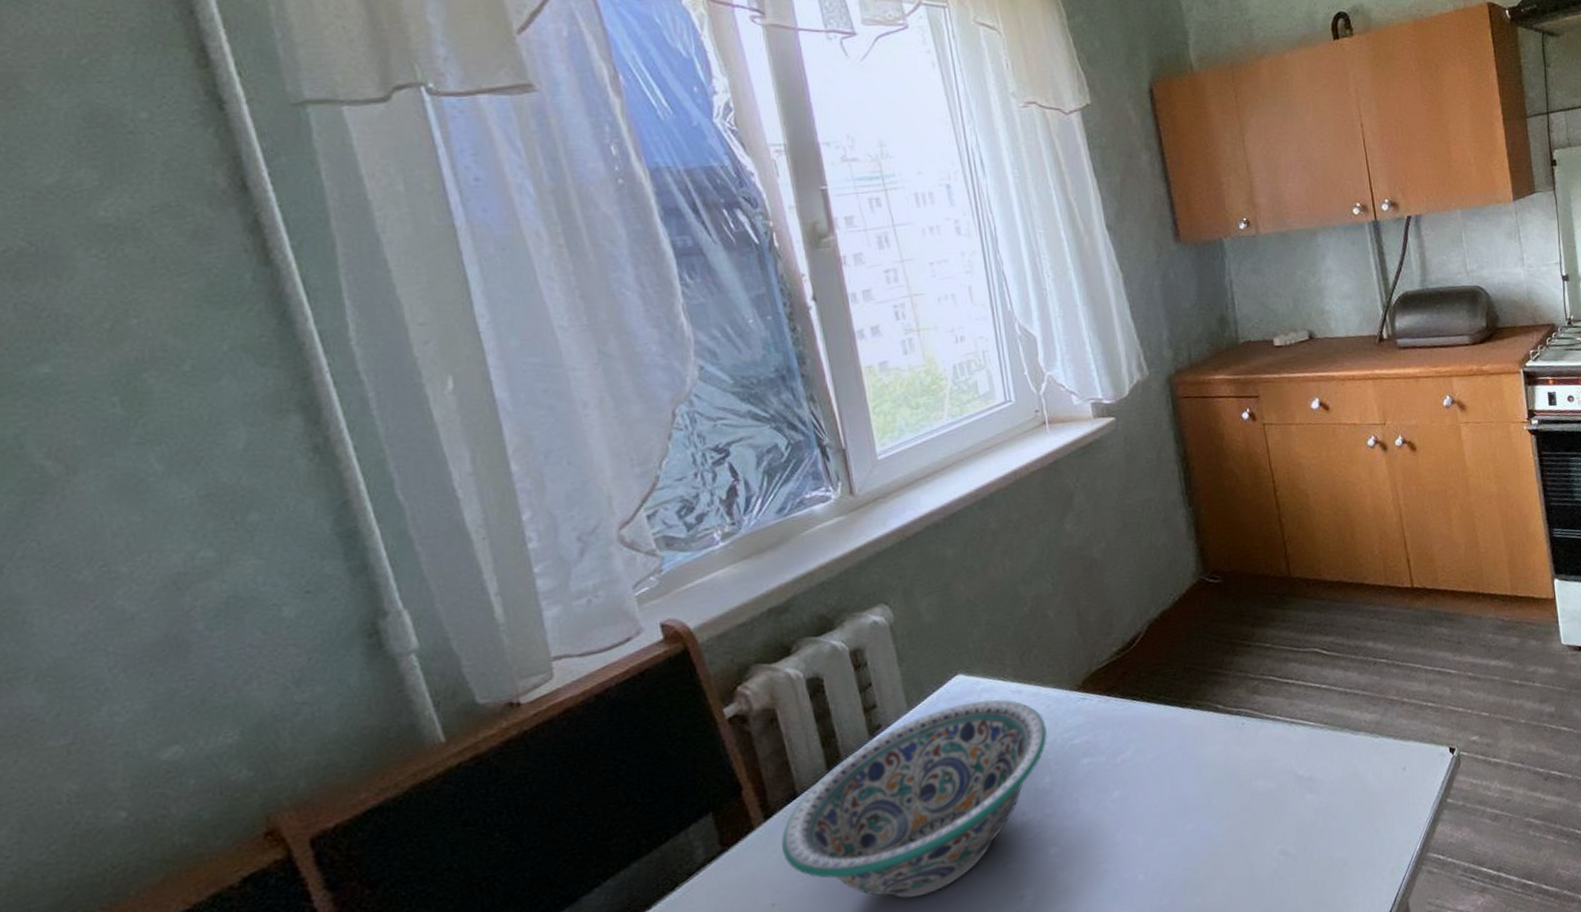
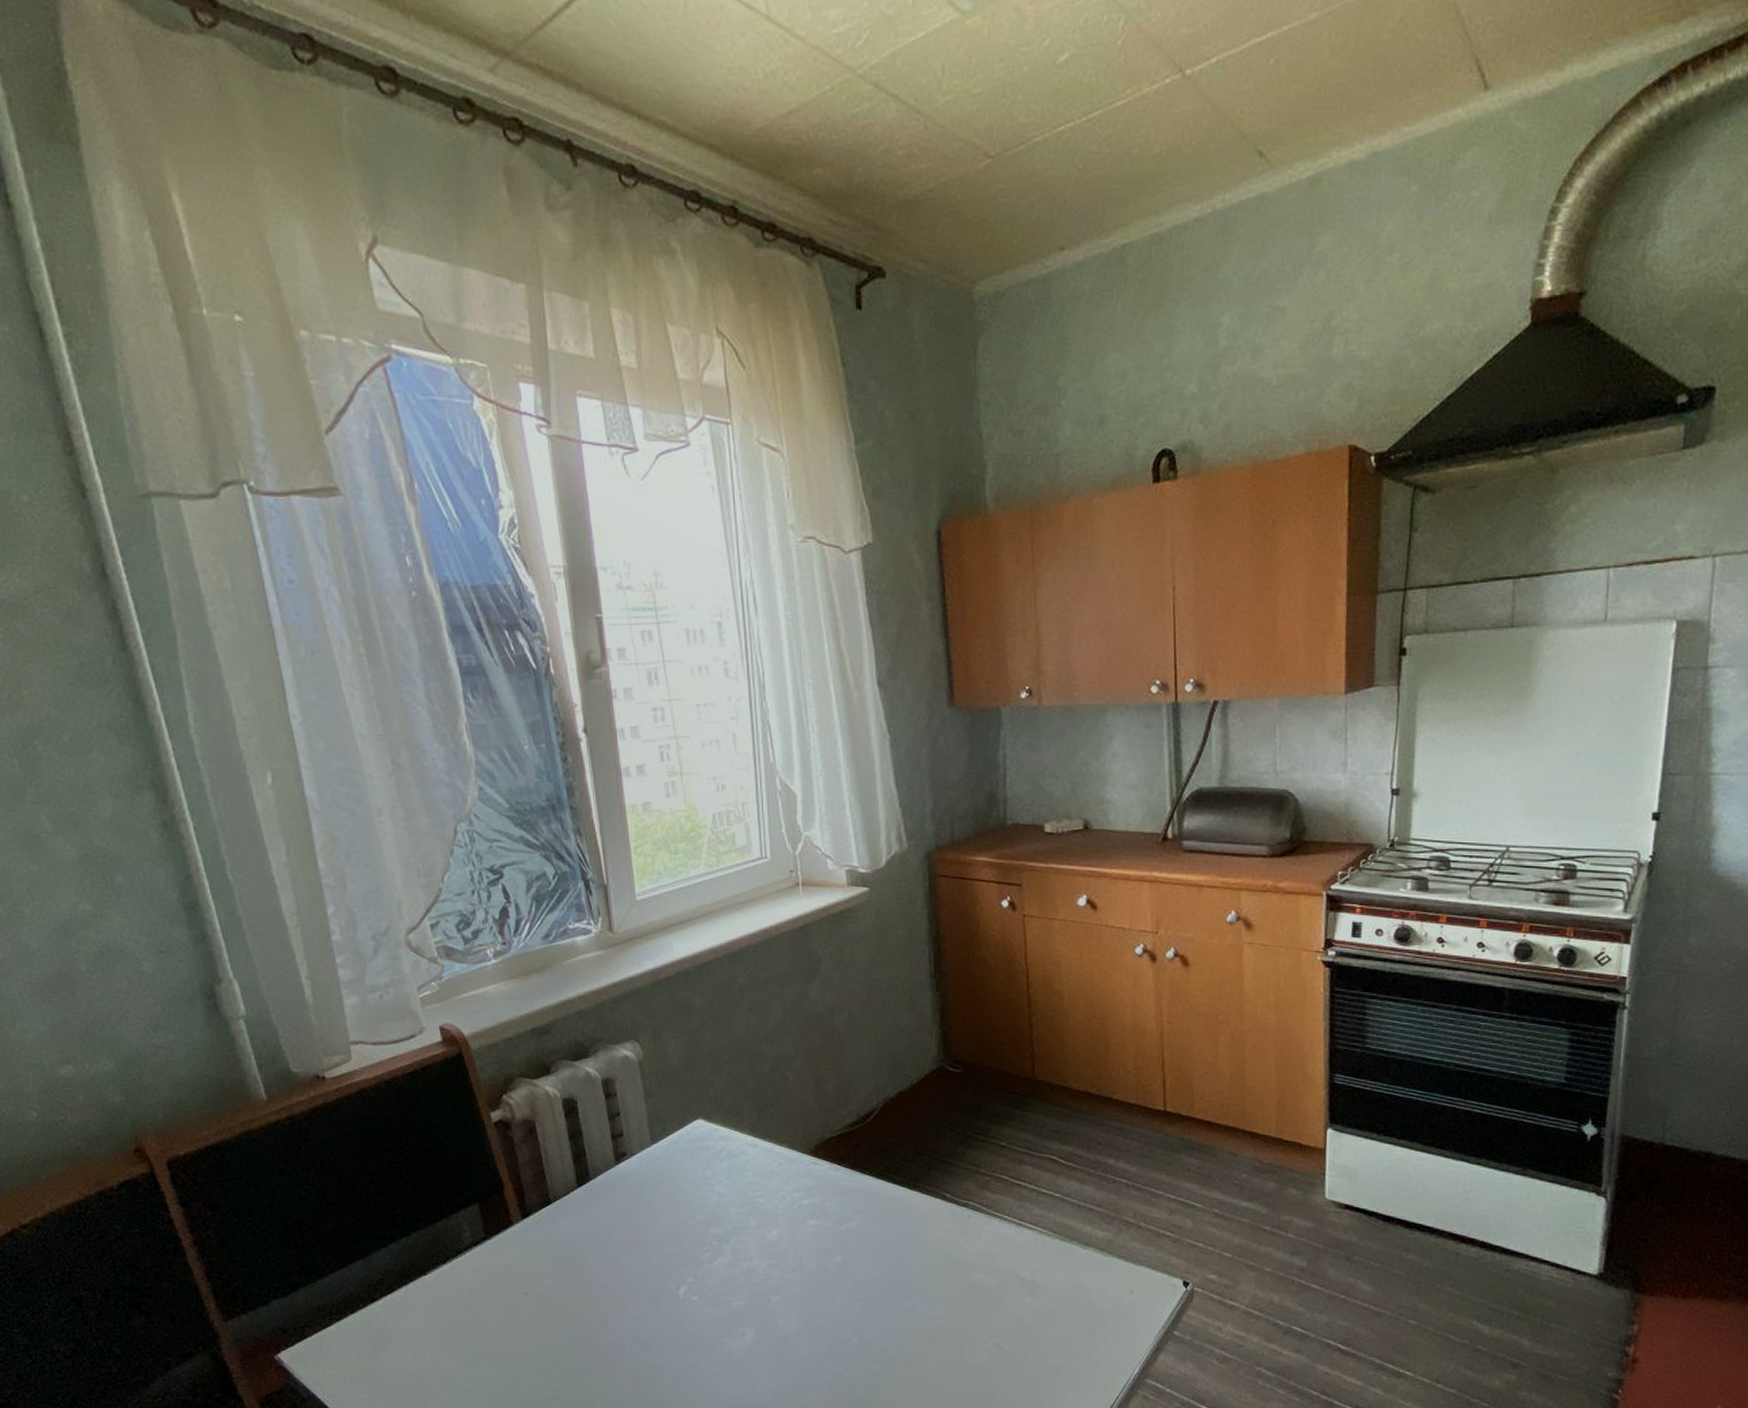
decorative bowl: present [781,699,1048,899] -> none [536,1147,779,1314]

